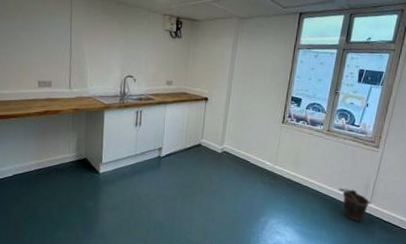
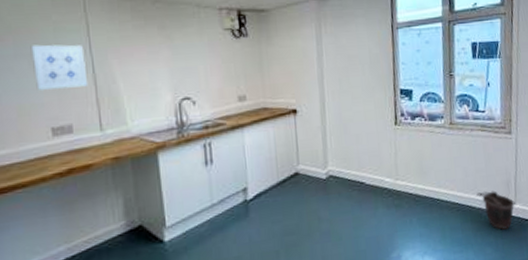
wall art: none [32,22,67,57] -> present [30,44,89,90]

